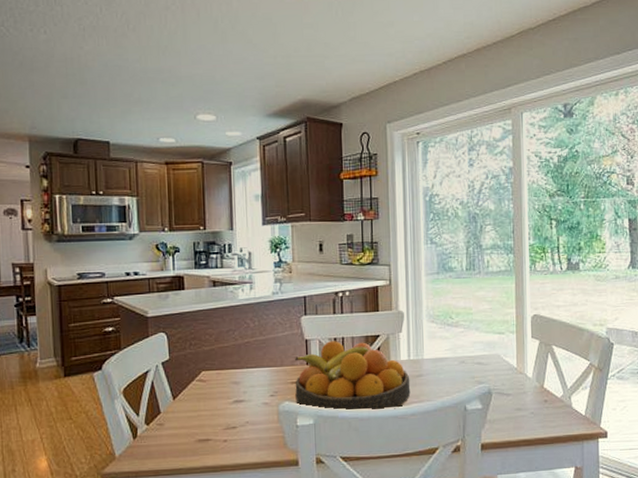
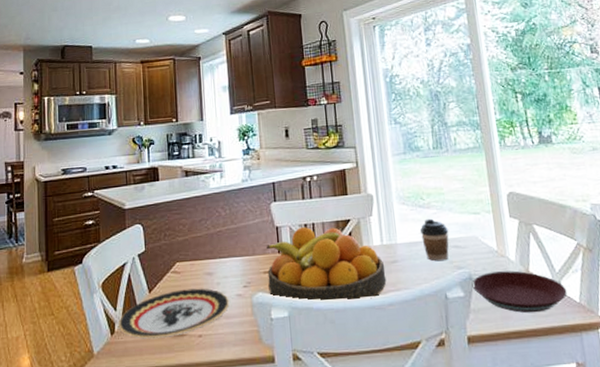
plate: none [141,396,256,443] -> present [118,288,230,339]
coffee cup: none [446,336,474,377] -> present [419,218,449,262]
plate: none [490,386,575,424] -> present [471,270,567,313]

